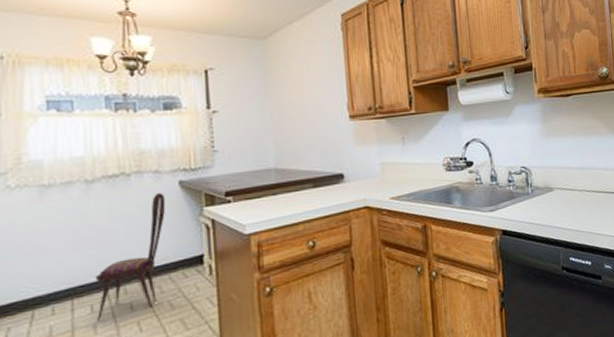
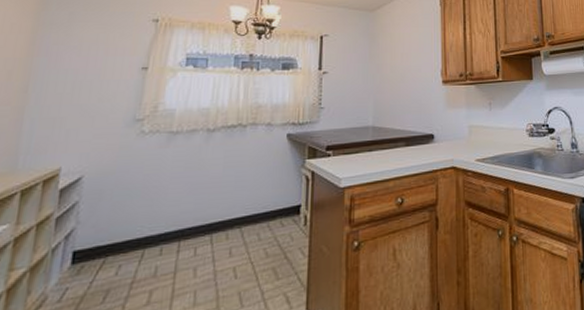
dining chair: present [95,192,166,321] -> none [199,143,274,264]

